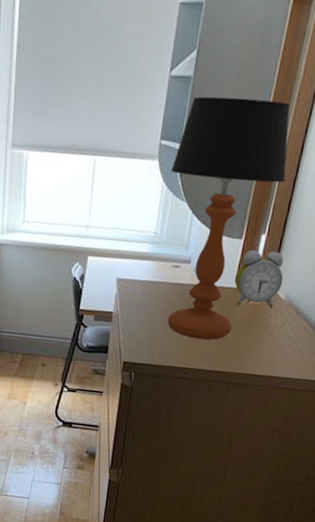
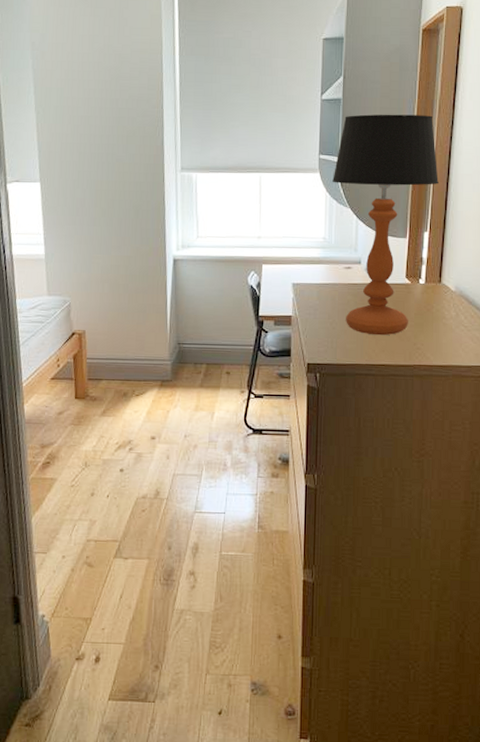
alarm clock: present [235,250,284,308] -> none [405,247,451,301]

